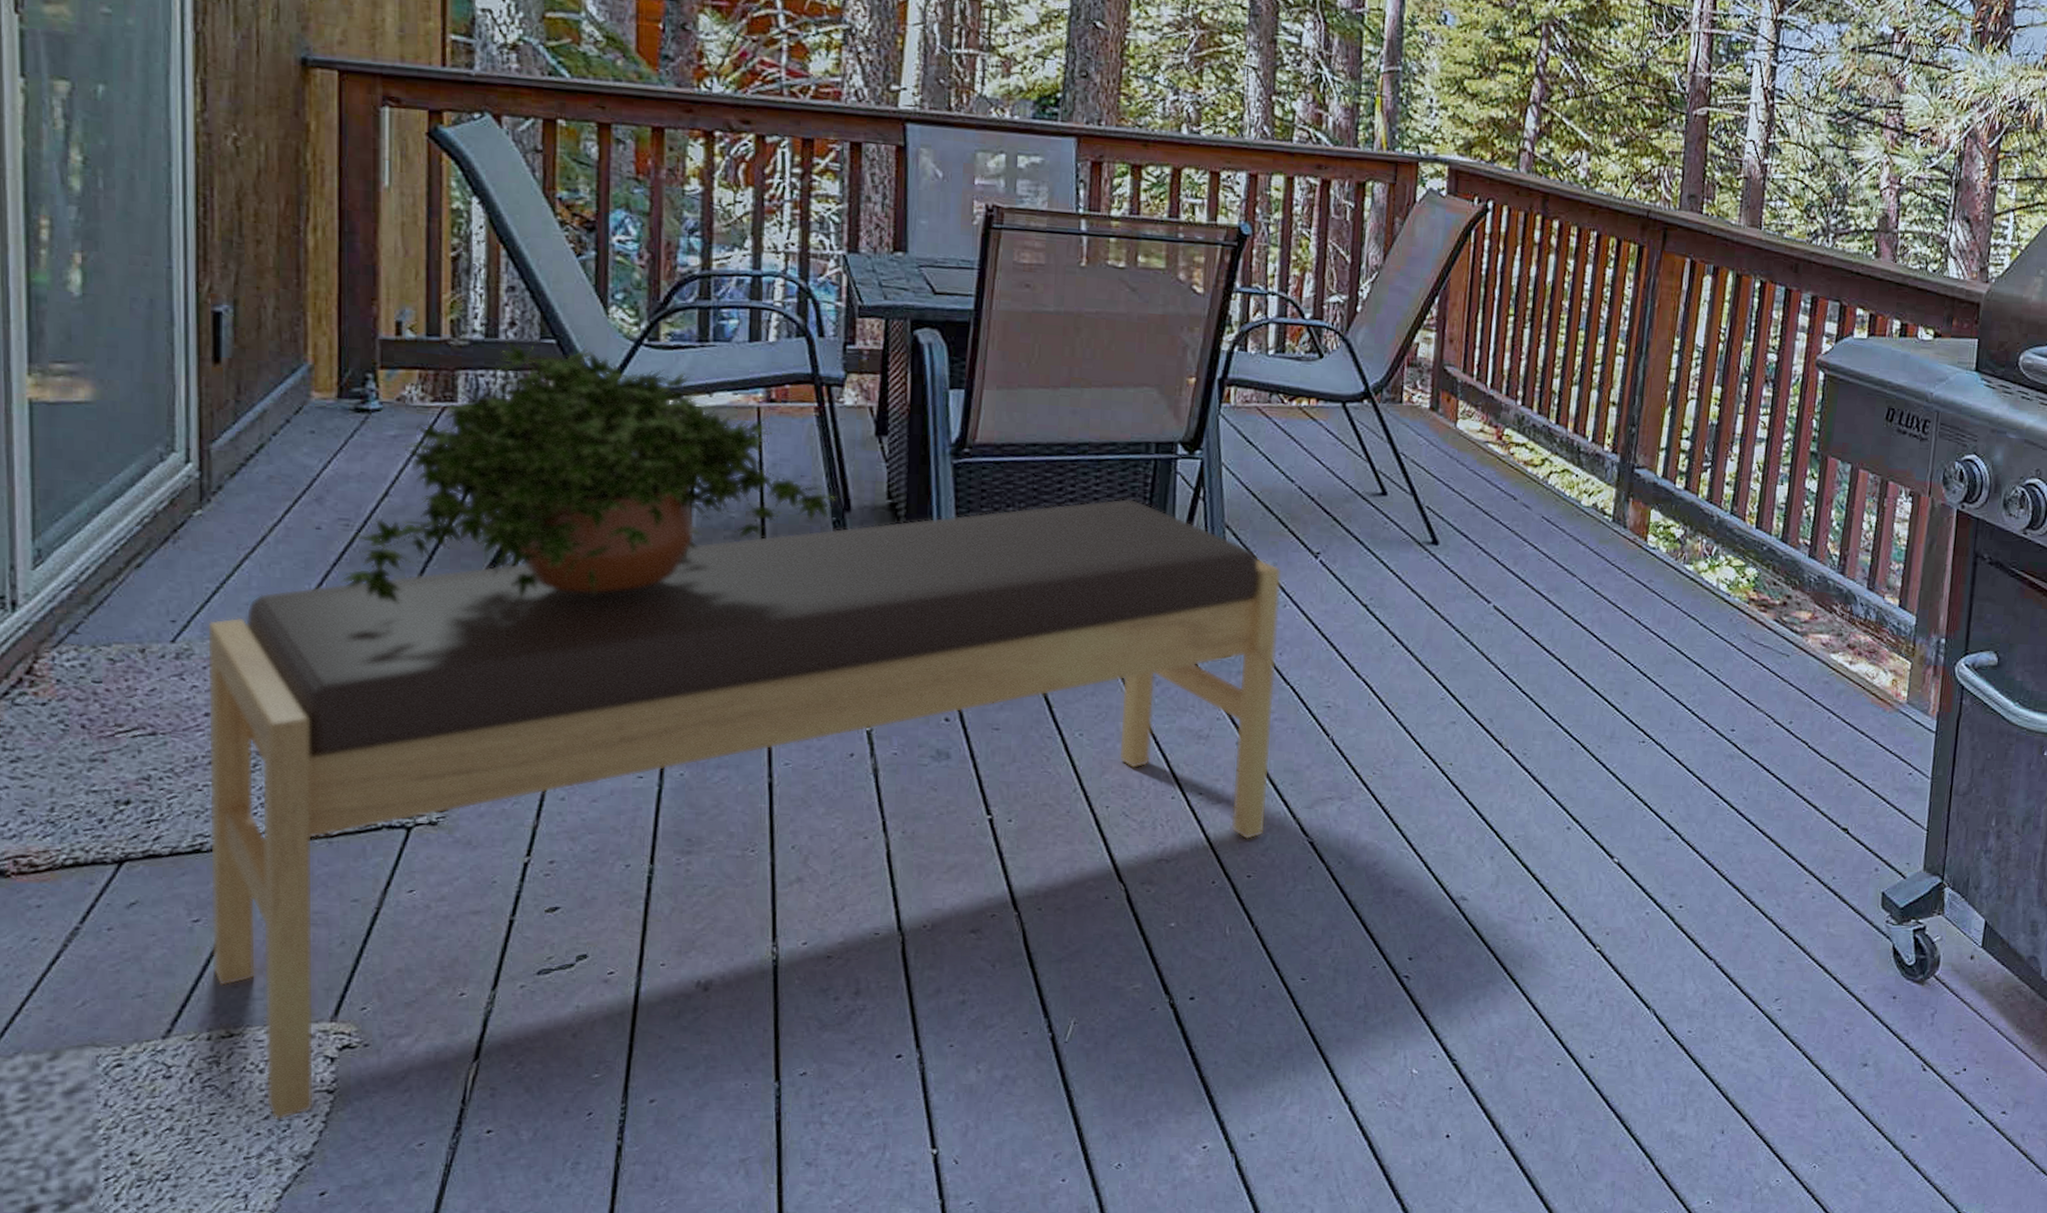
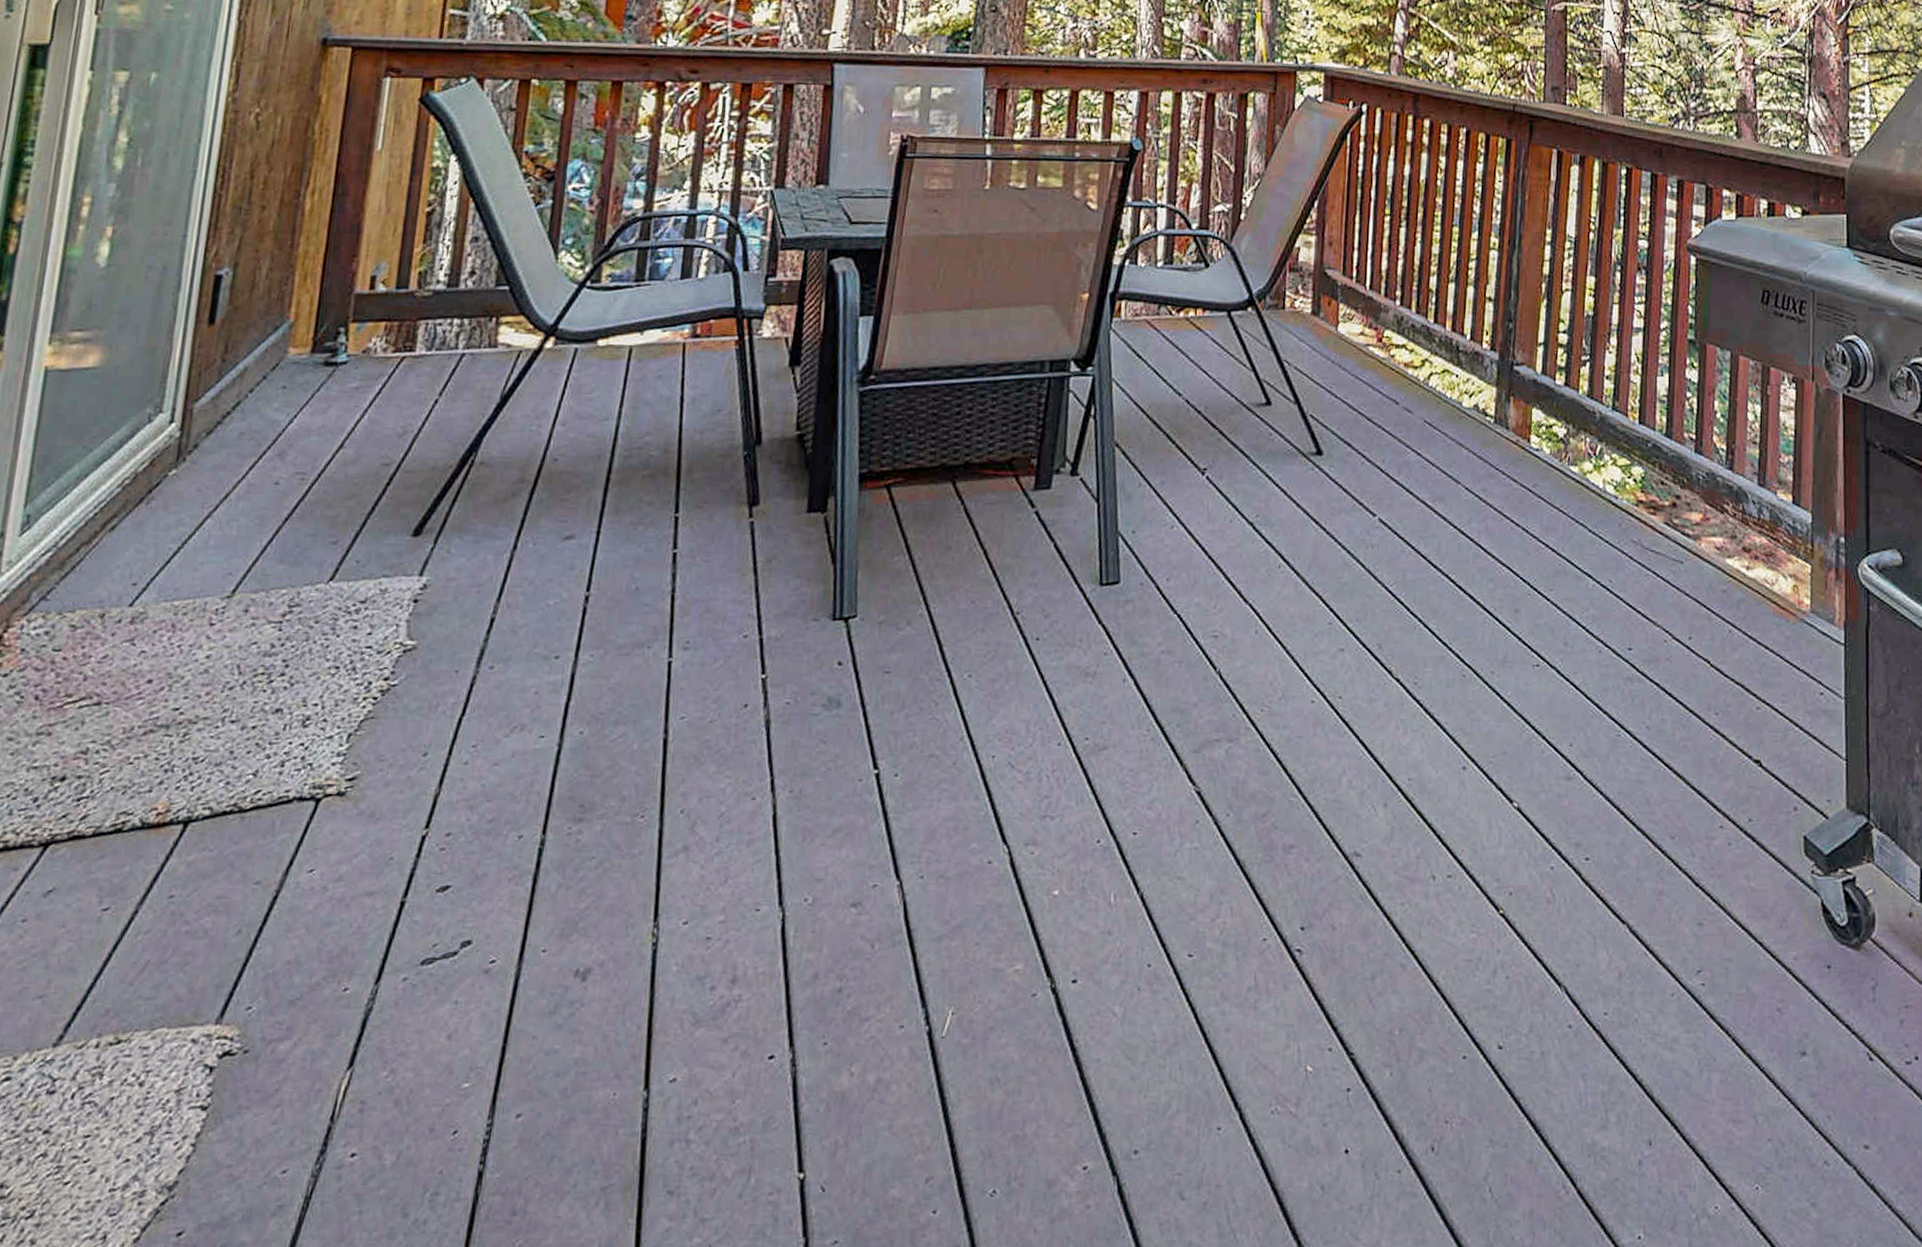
bench: present [206,498,1282,1121] -> none [112,419,1169,1144]
potted plant: present [341,340,838,604] -> none [289,289,750,559]

